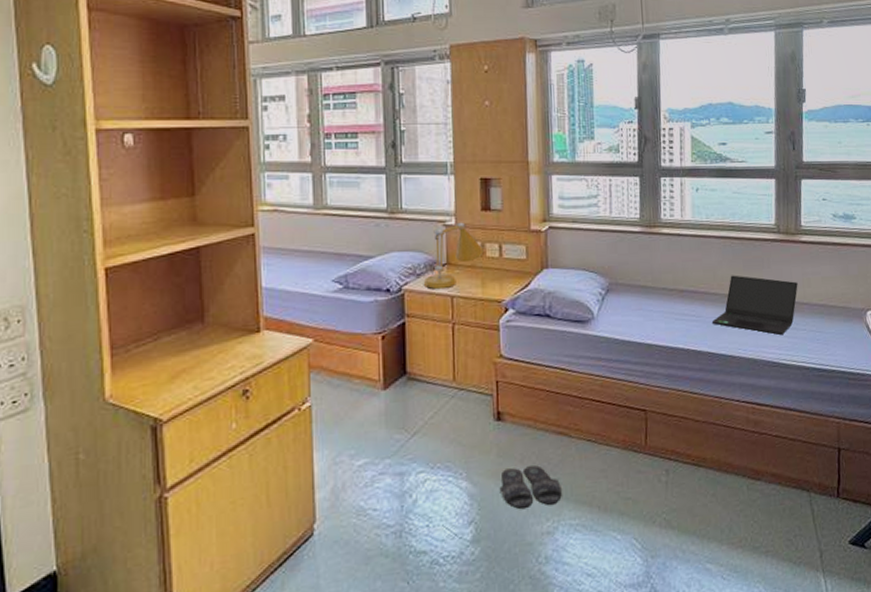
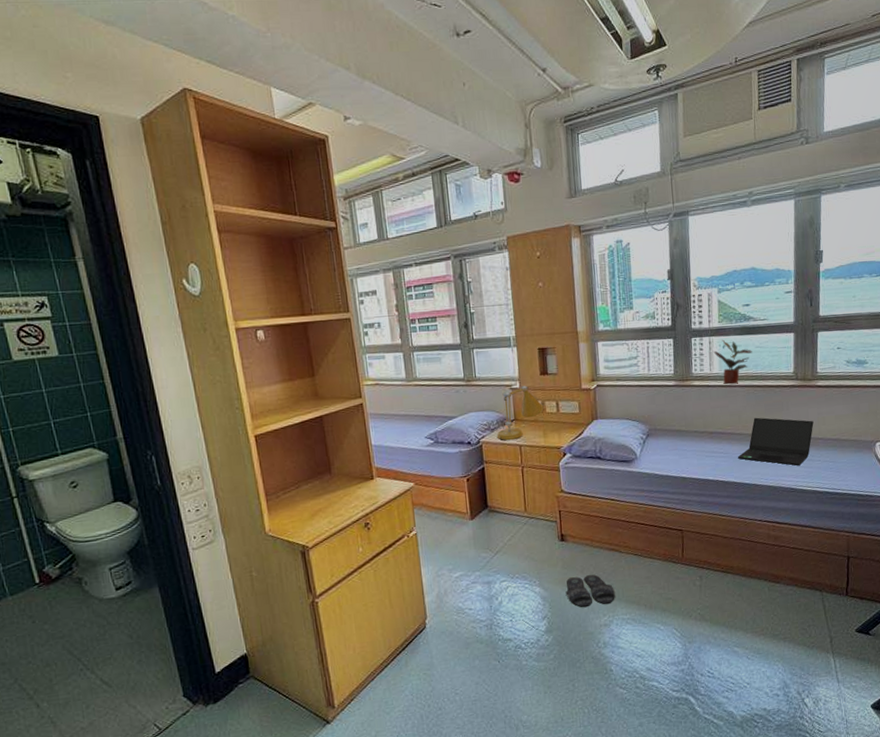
potted plant: none [685,181,729,235] -> present [713,339,752,385]

